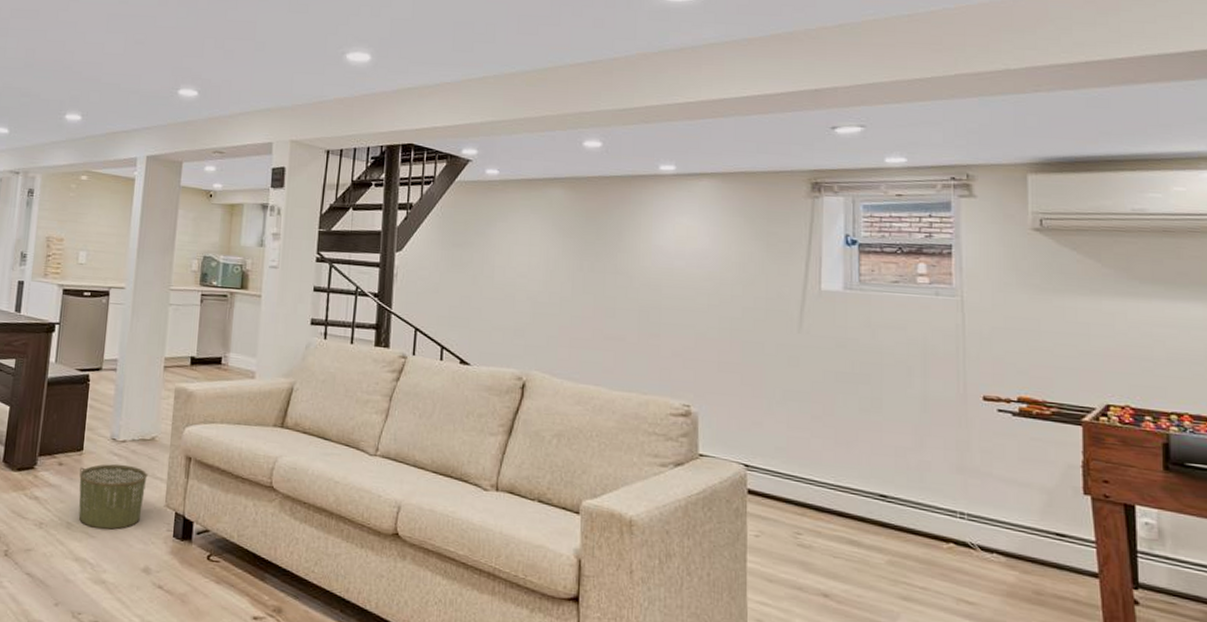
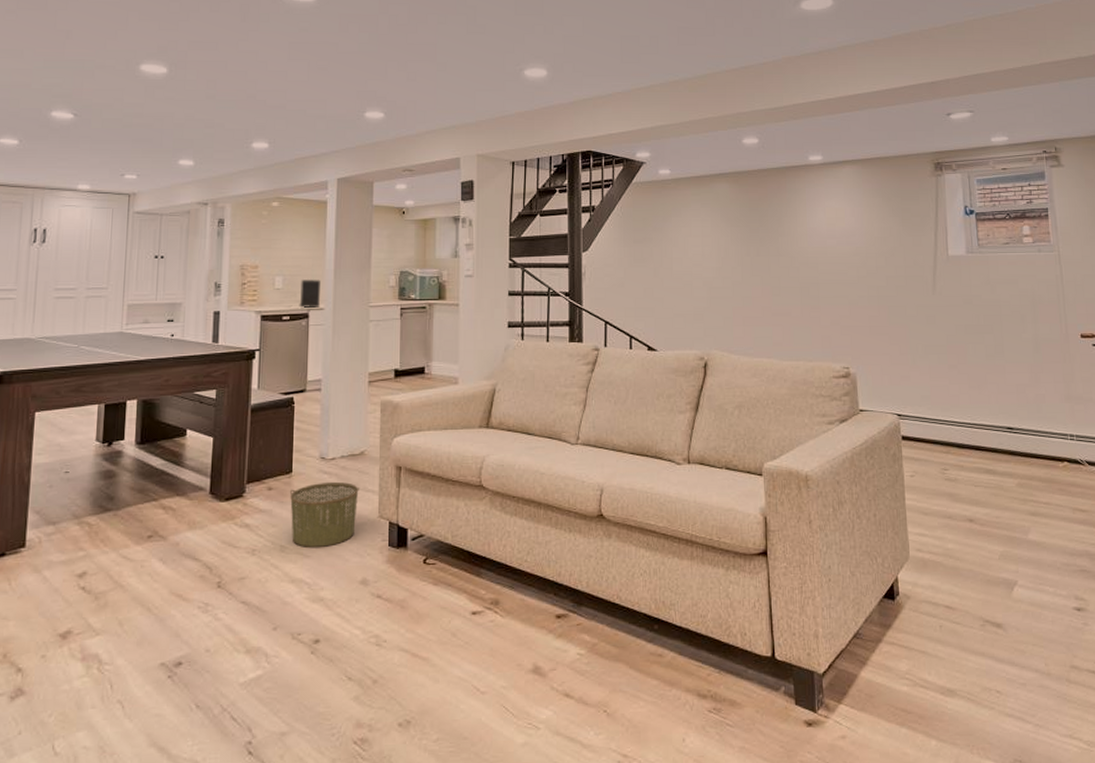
coffee maker: none [100,255,124,286] -> present [299,278,322,308]

